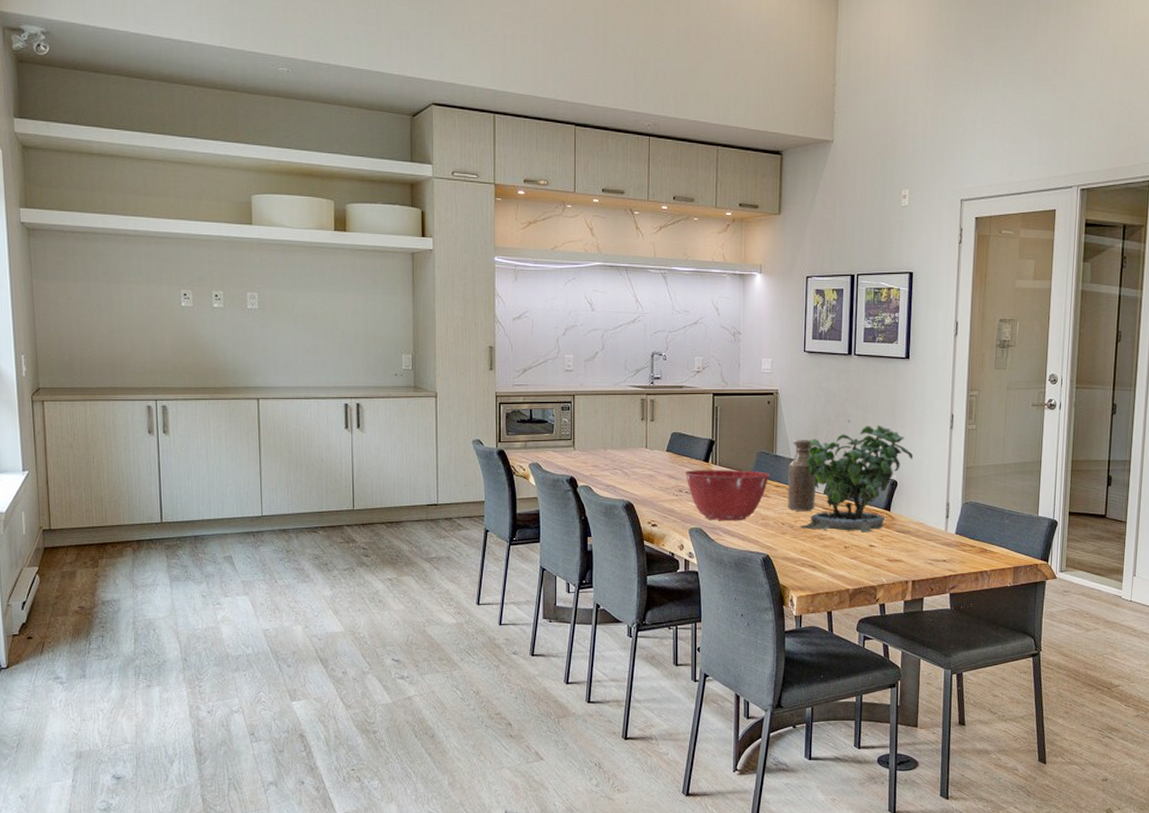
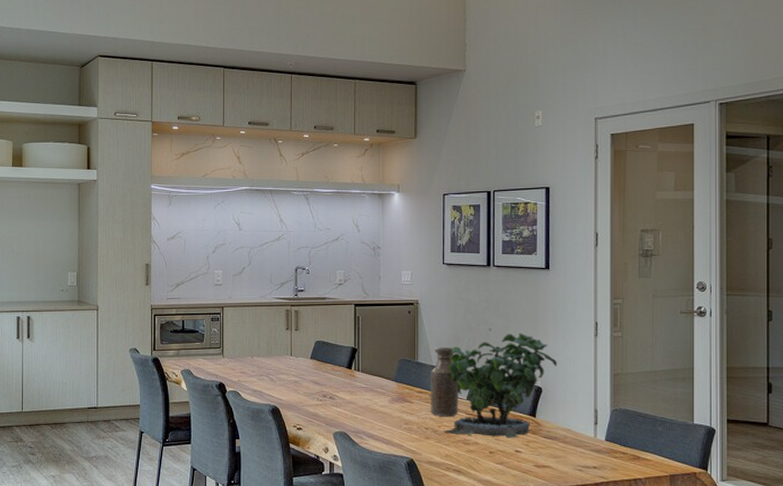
mixing bowl: present [684,470,771,520] -> none [328,376,413,425]

